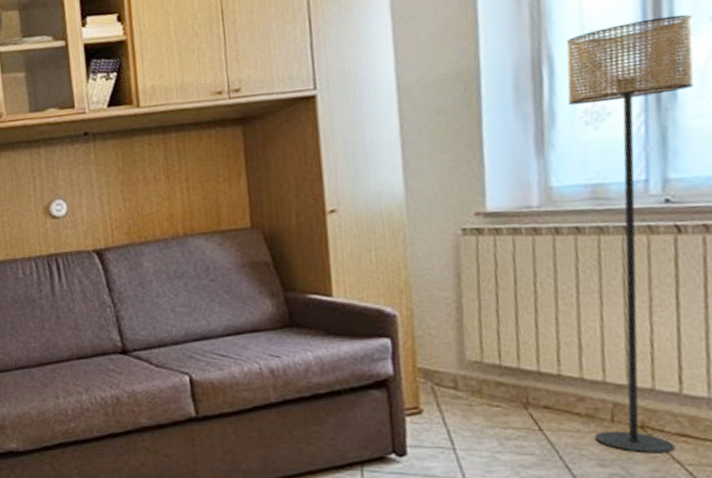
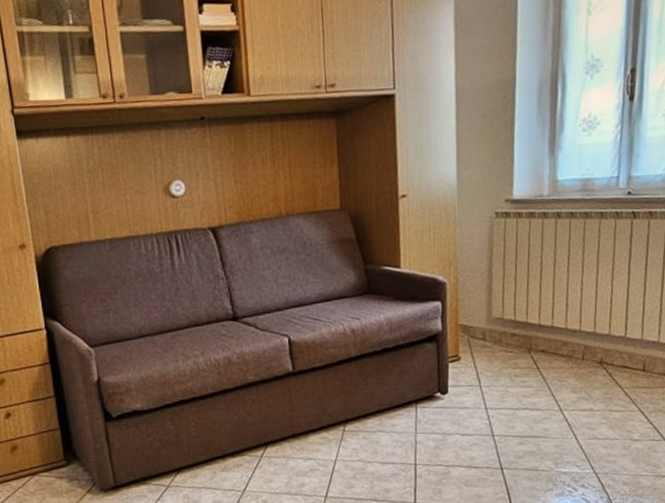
floor lamp: present [566,14,695,454] -> none [572,46,657,382]

